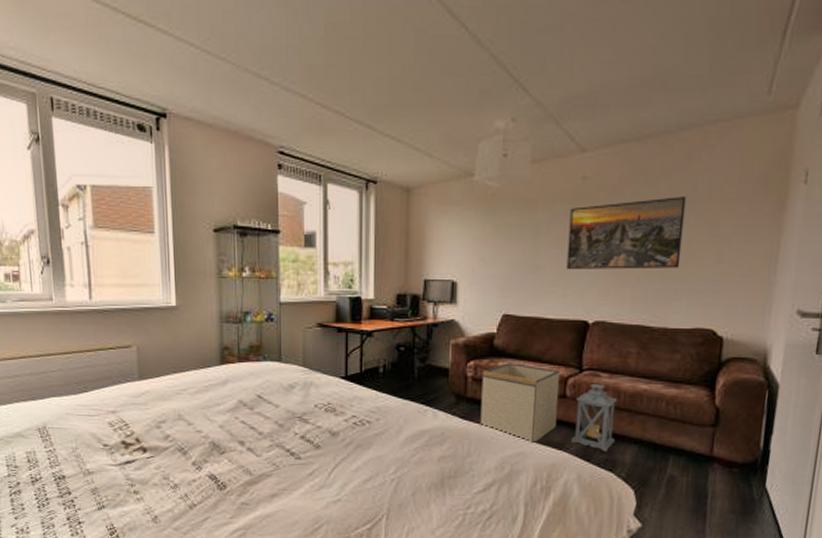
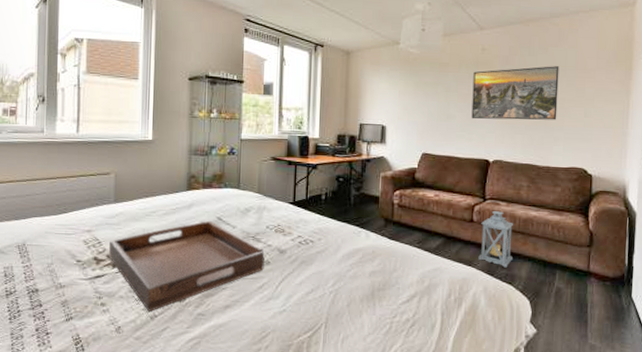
serving tray: none [137,398,314,500] -> present [109,220,265,311]
storage bin: present [480,363,561,444] -> none [404,193,469,261]

